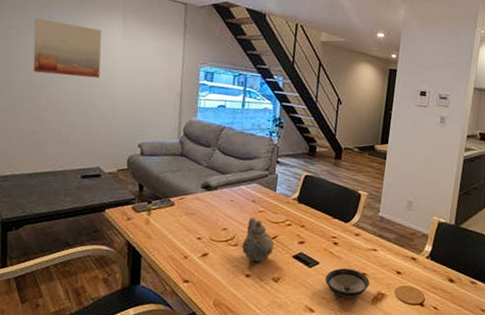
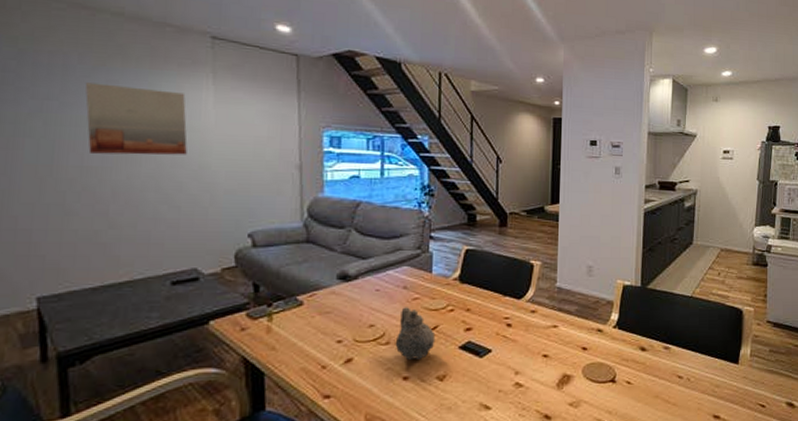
saucer: present [325,268,370,298] -> none [501,351,553,387]

